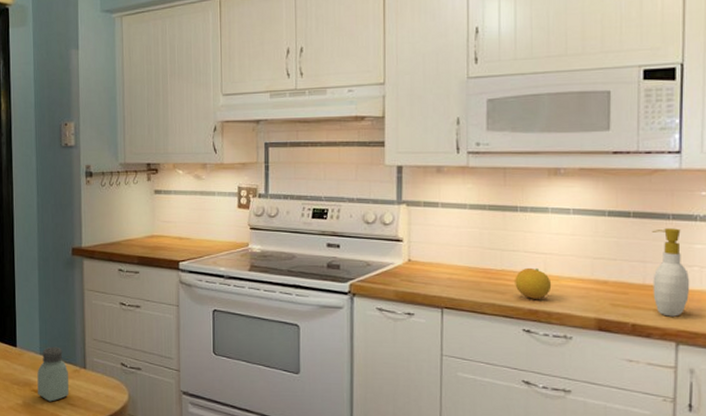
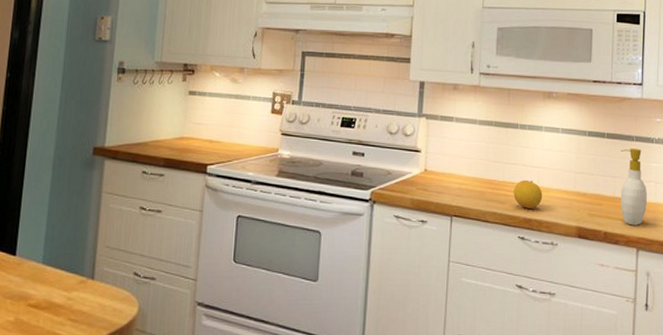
saltshaker: present [37,346,69,402] -> none [34,255,74,317]

